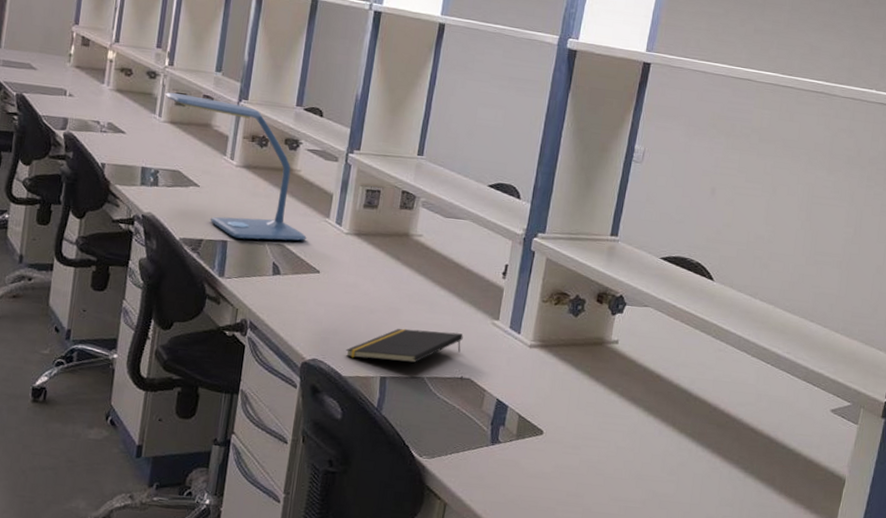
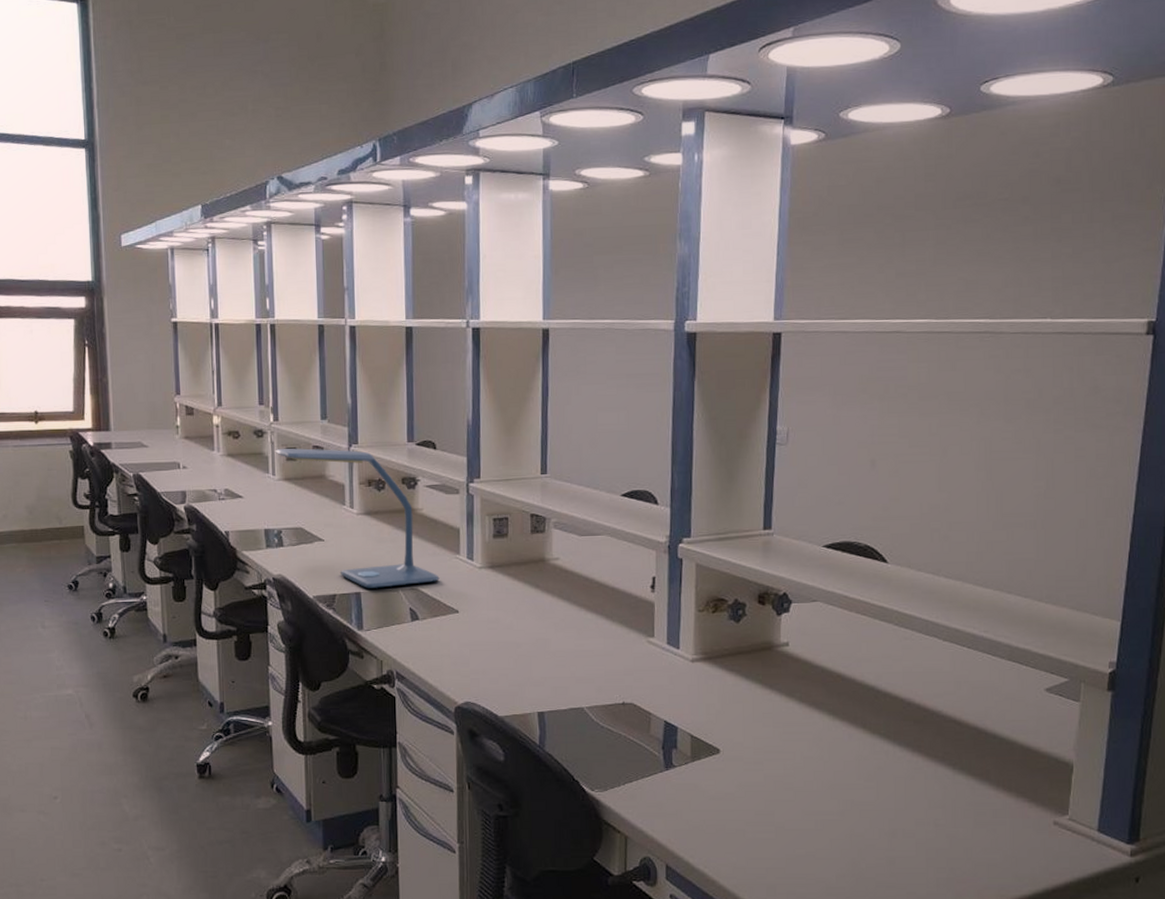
notepad: present [346,328,463,363] -> none [498,657,619,697]

